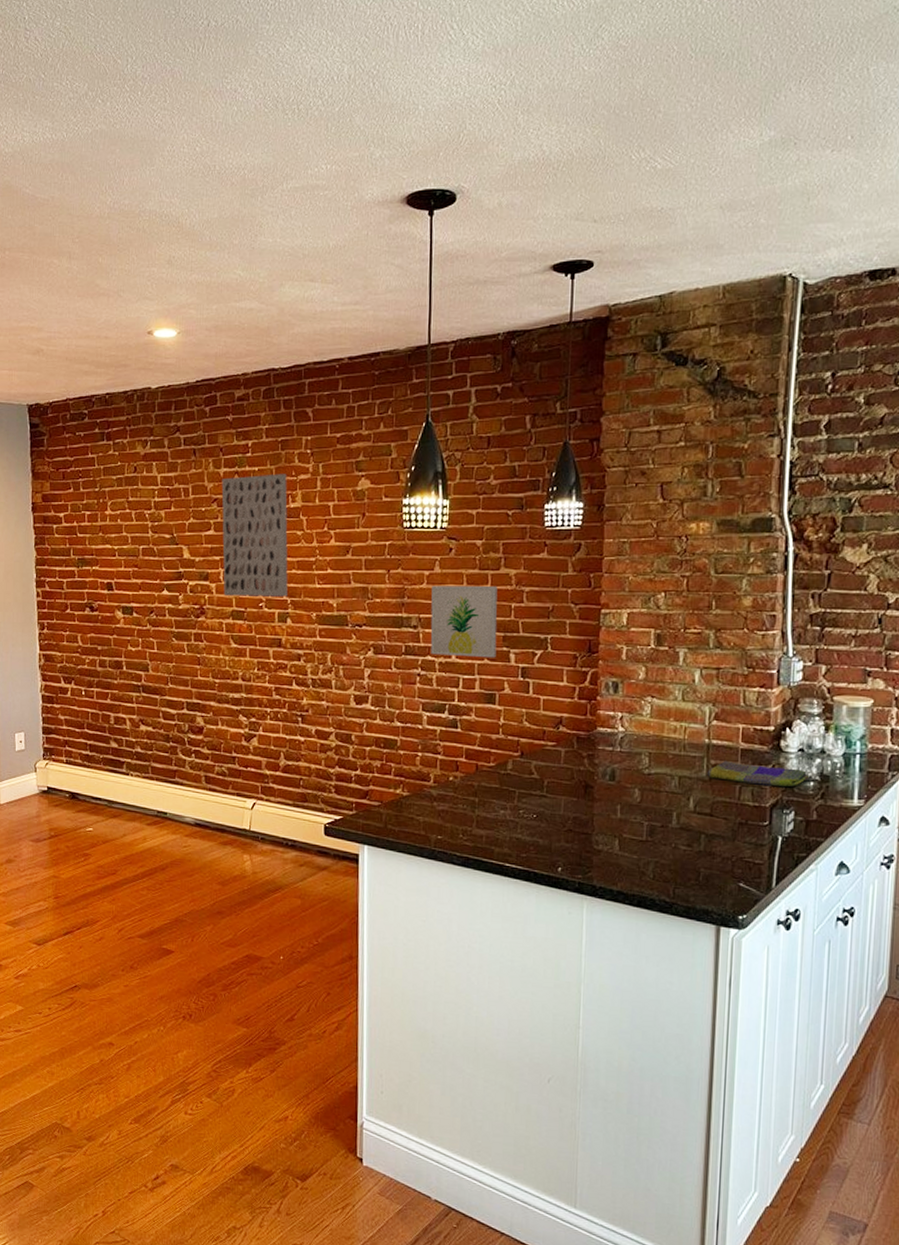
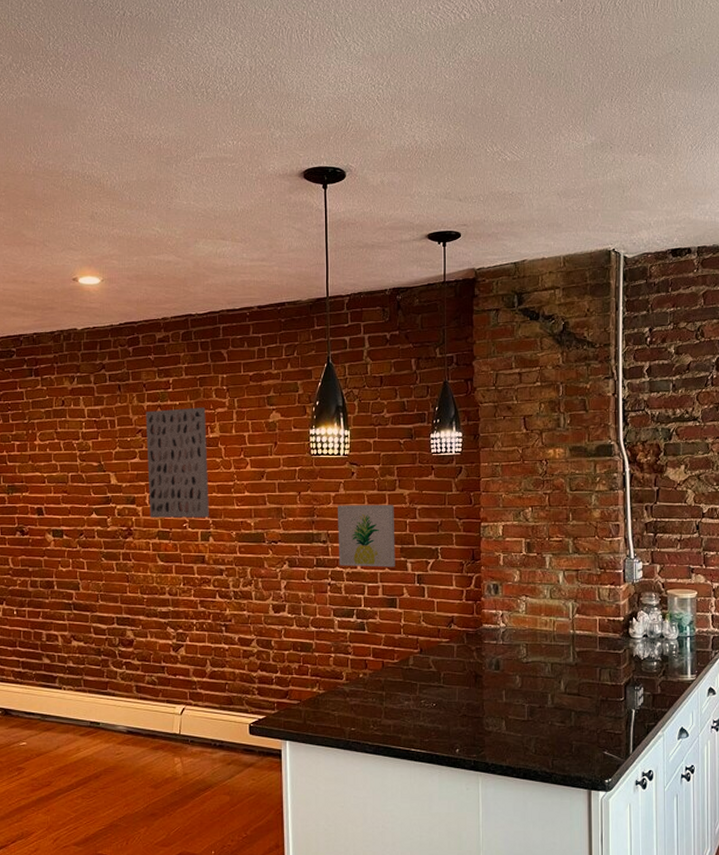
dish towel: present [707,760,810,787] -> none [573,647,653,667]

